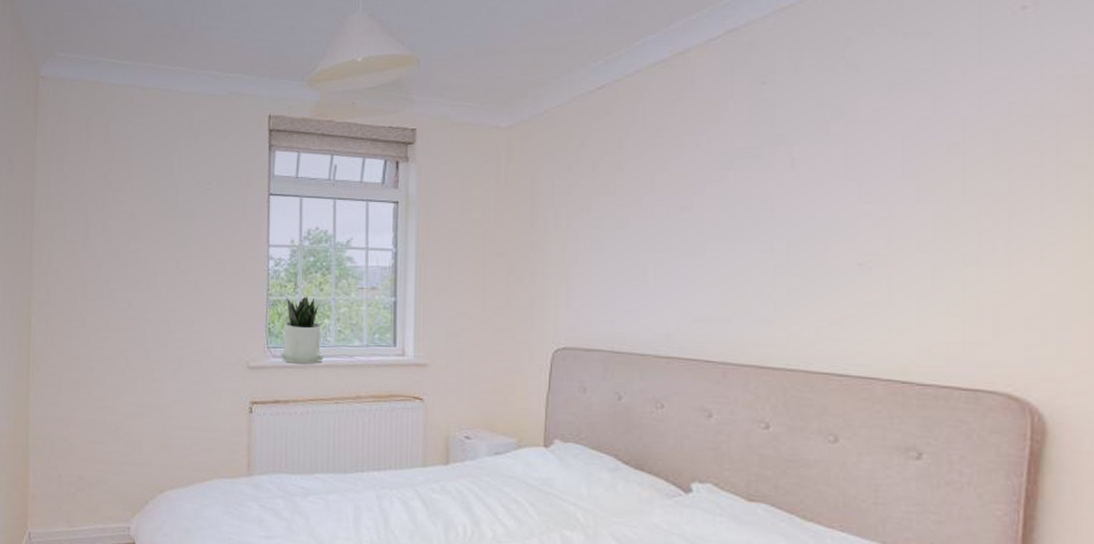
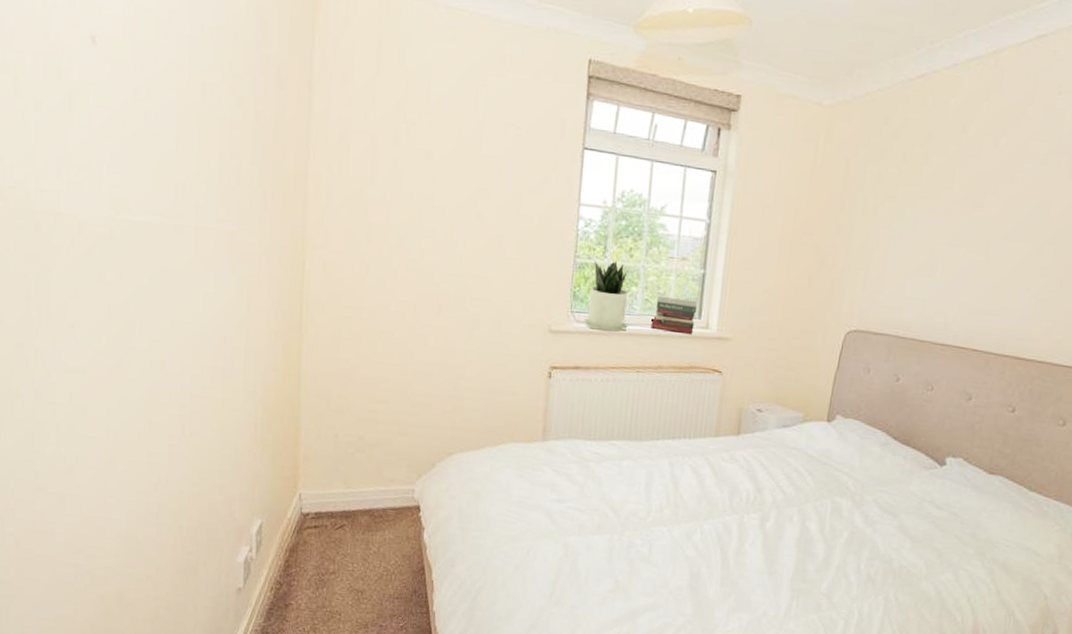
books: none [346,326,392,363] -> present [651,295,697,335]

